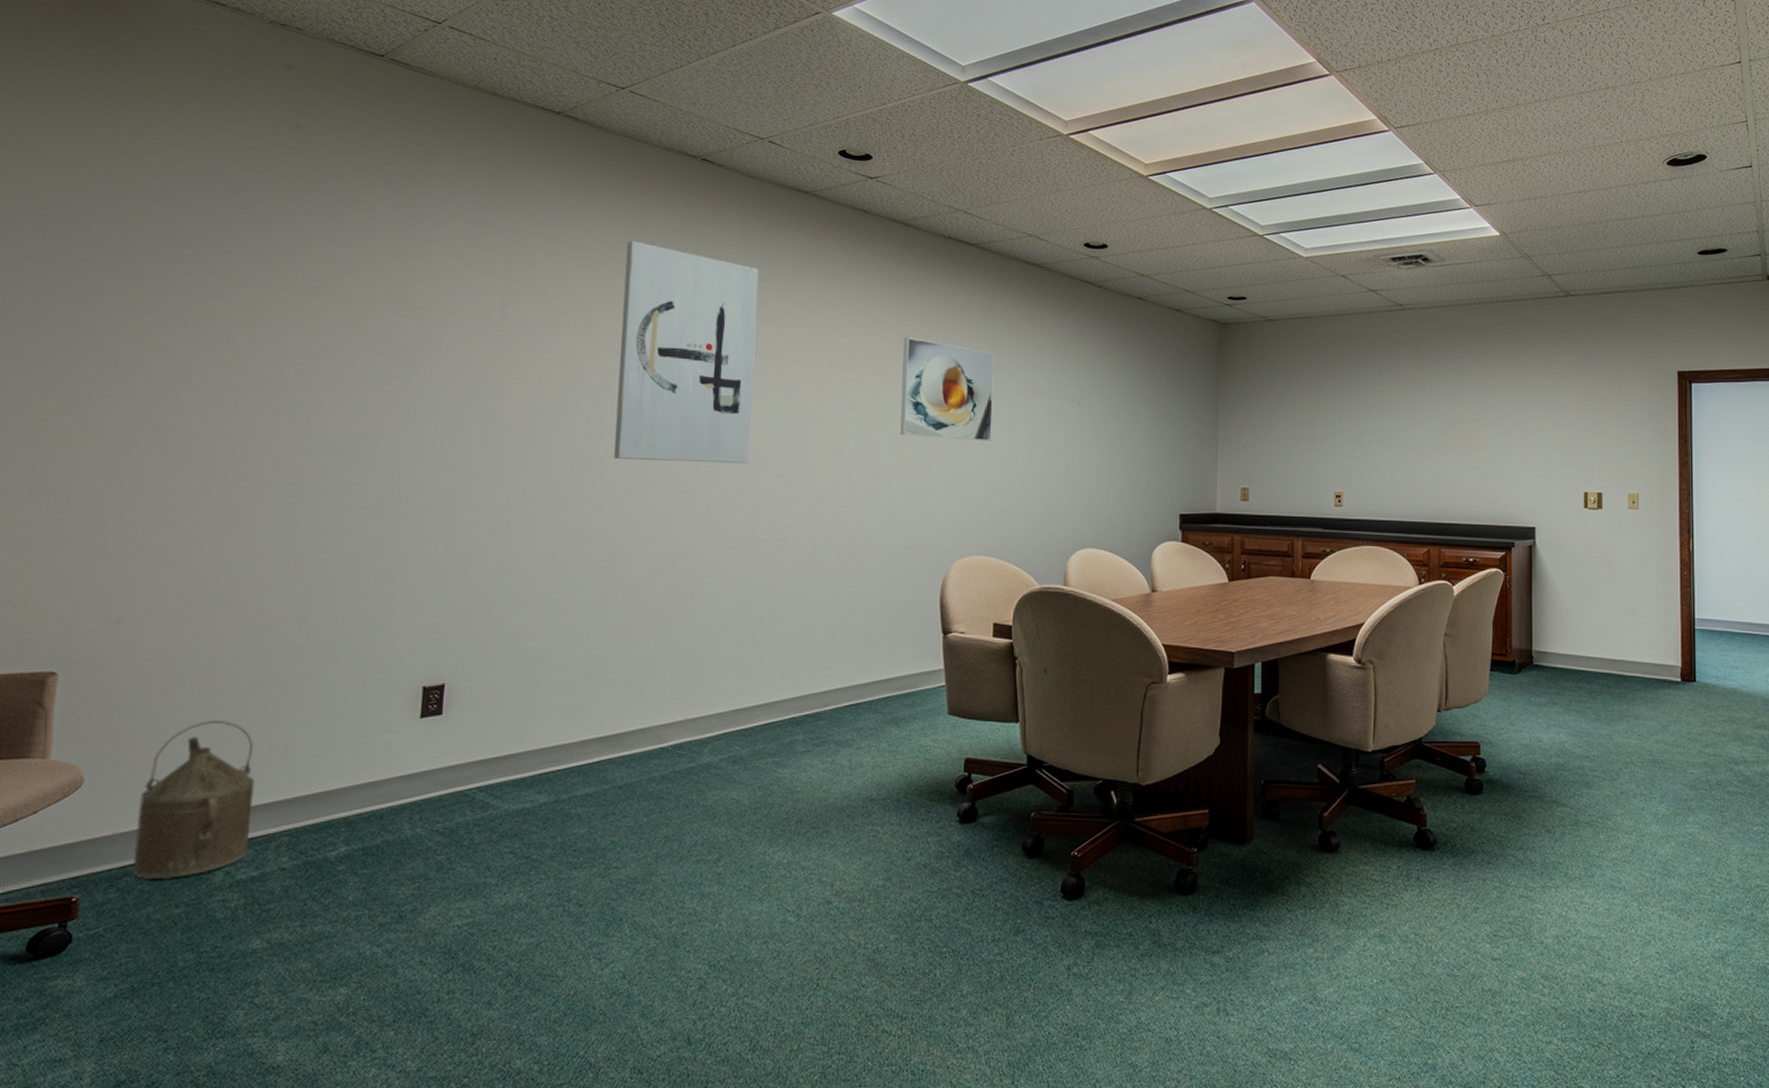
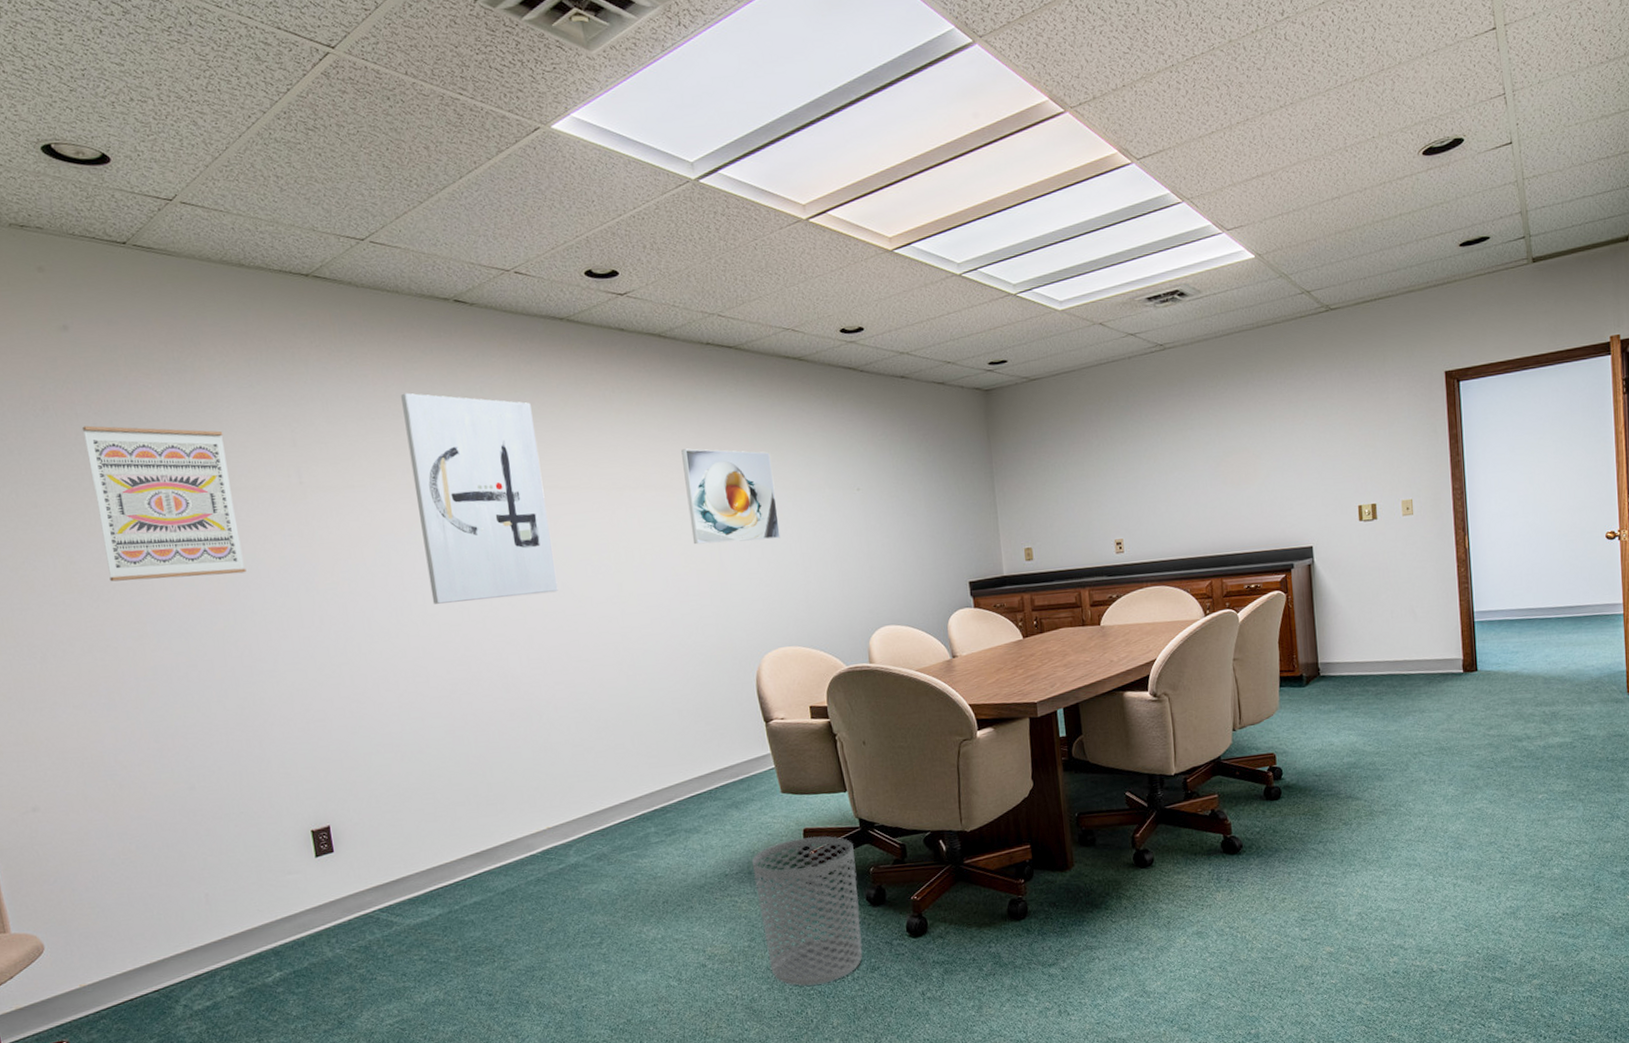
watering can: present [132,721,255,880] -> none [95,882,197,1020]
wall art: none [274,224,435,398] -> present [82,425,247,582]
waste bin: none [902,767,1018,942] -> present [751,835,863,986]

